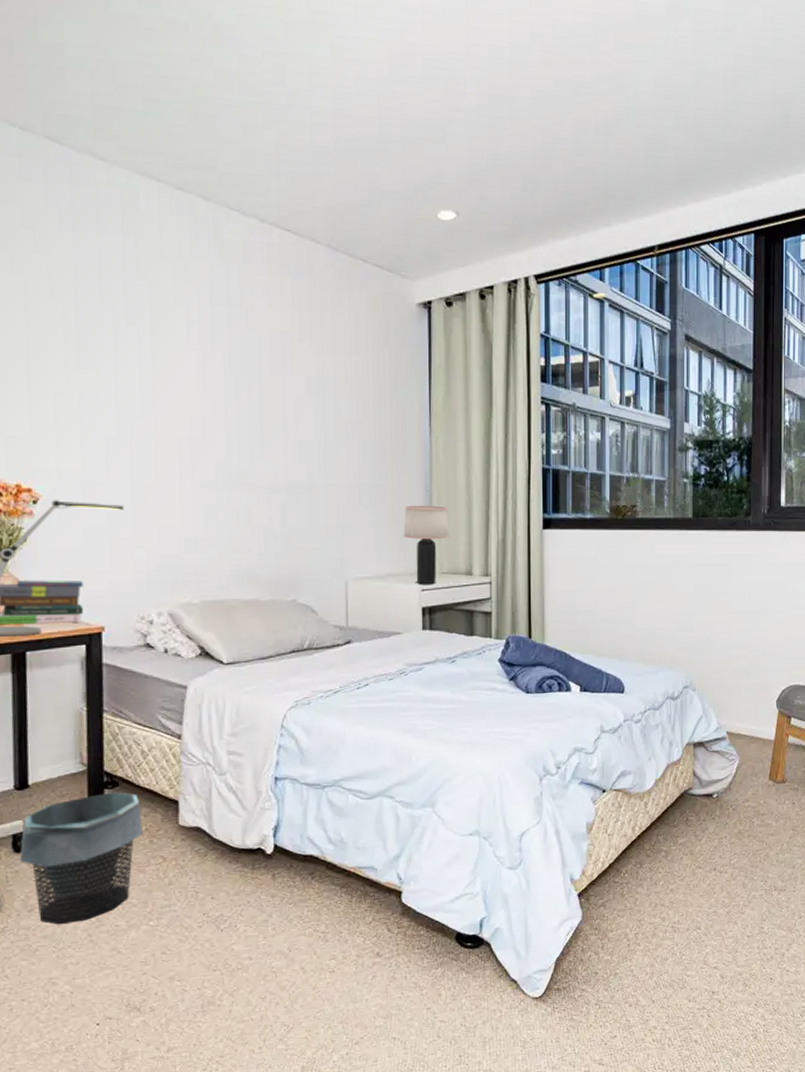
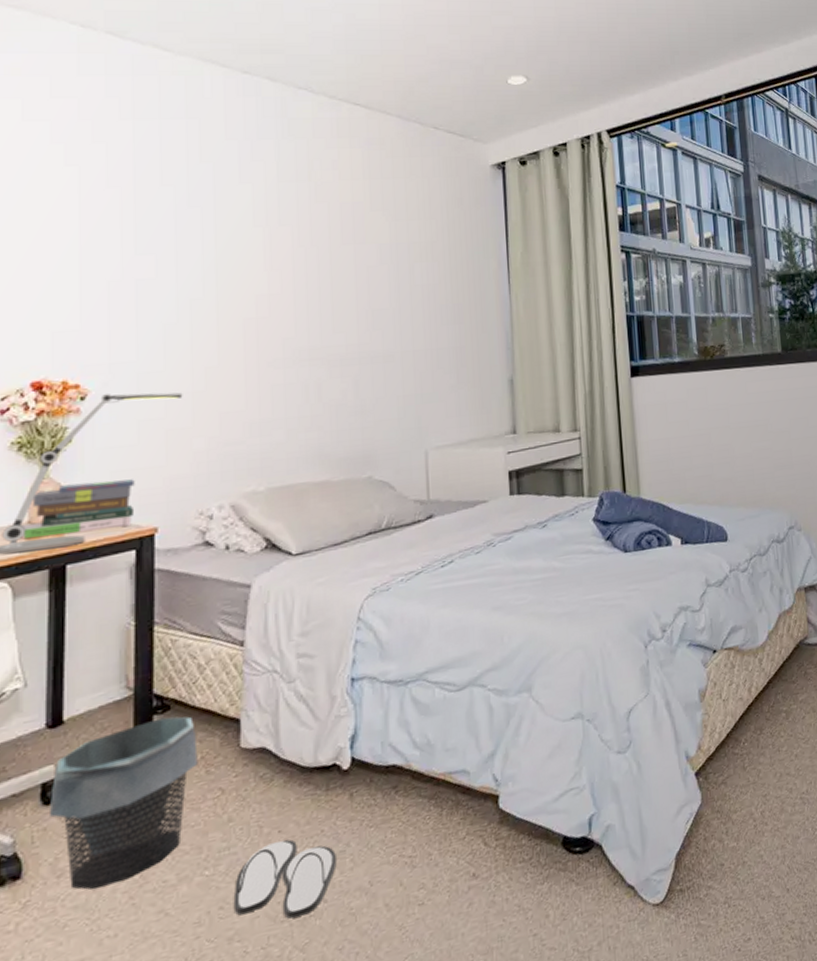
slippers: none [174,905,261,969] -> present [233,839,337,919]
table lamp: present [403,505,449,585] -> none [485,363,534,448]

